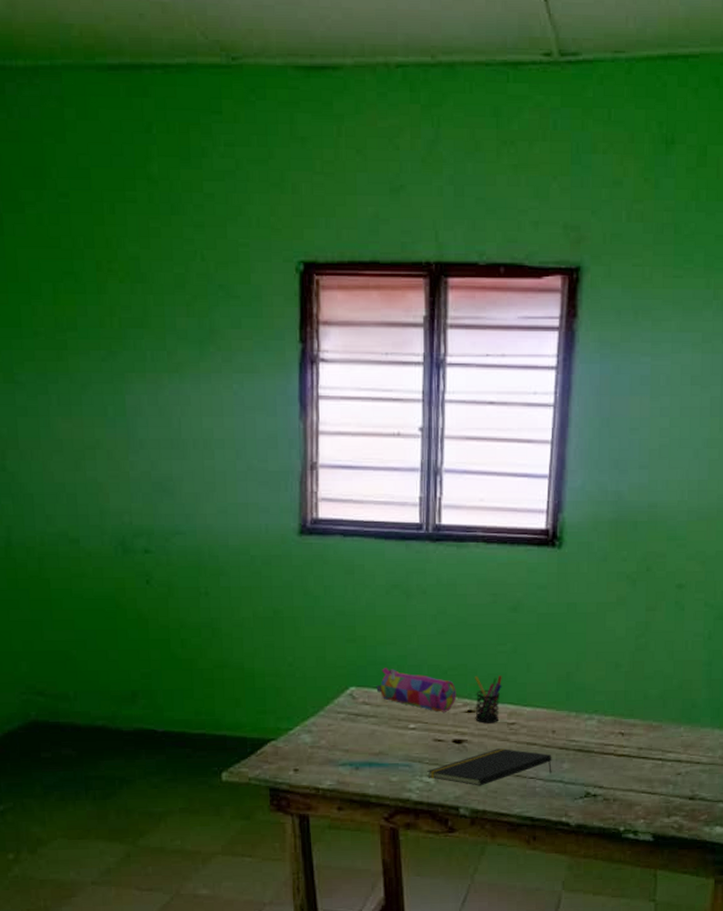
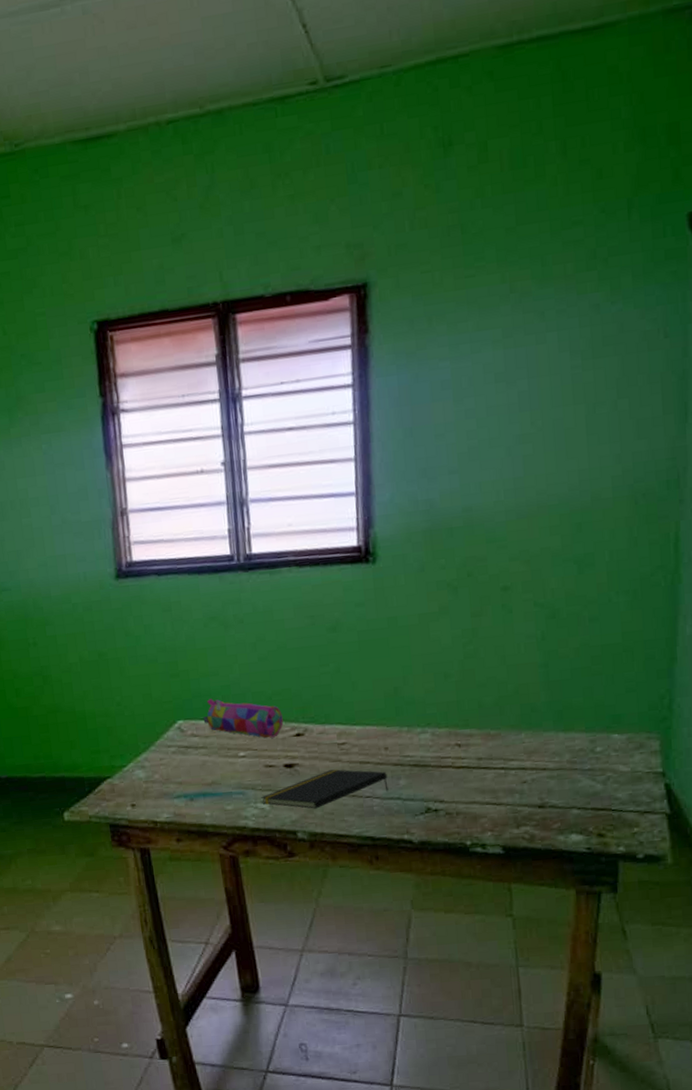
pen holder: present [475,675,502,724] -> none [300,696,329,746]

